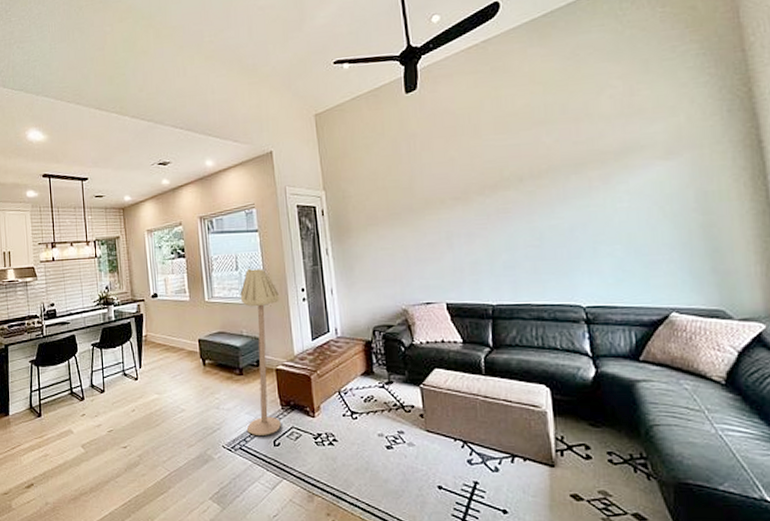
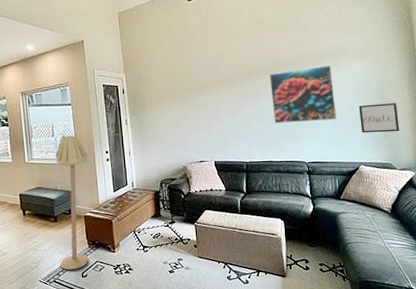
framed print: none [523,169,630,253] -> present [269,65,337,124]
wall art: none [665,221,738,266] -> present [358,103,400,133]

